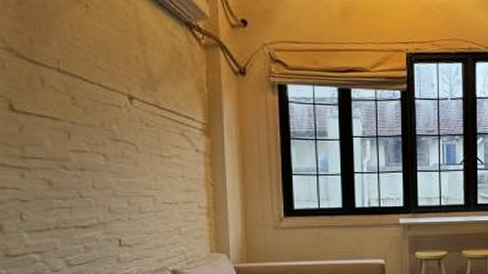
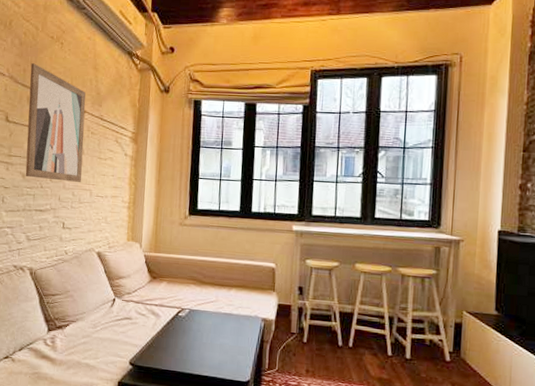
wall art: none [40,31,140,187] -> present [25,63,86,182]

